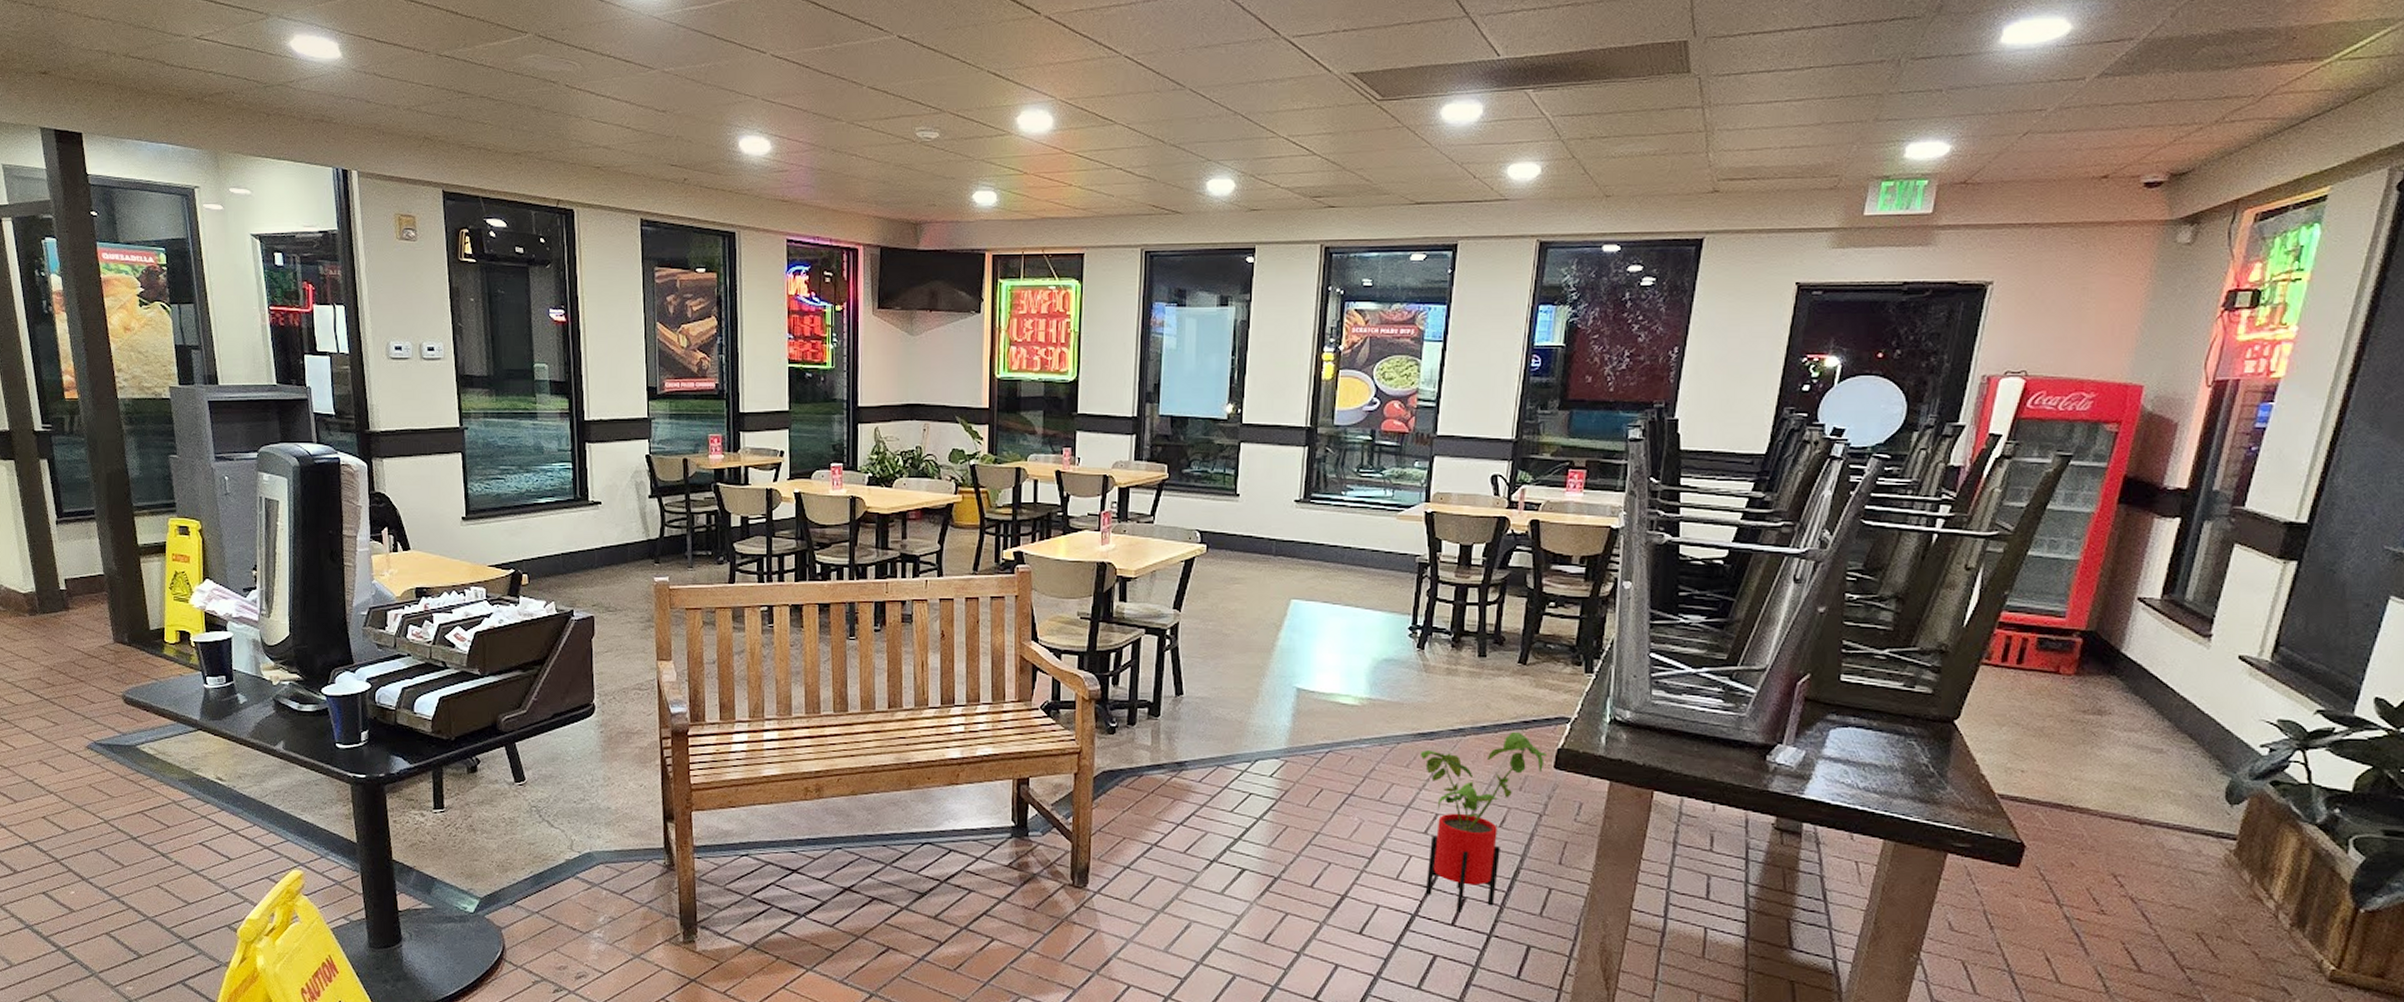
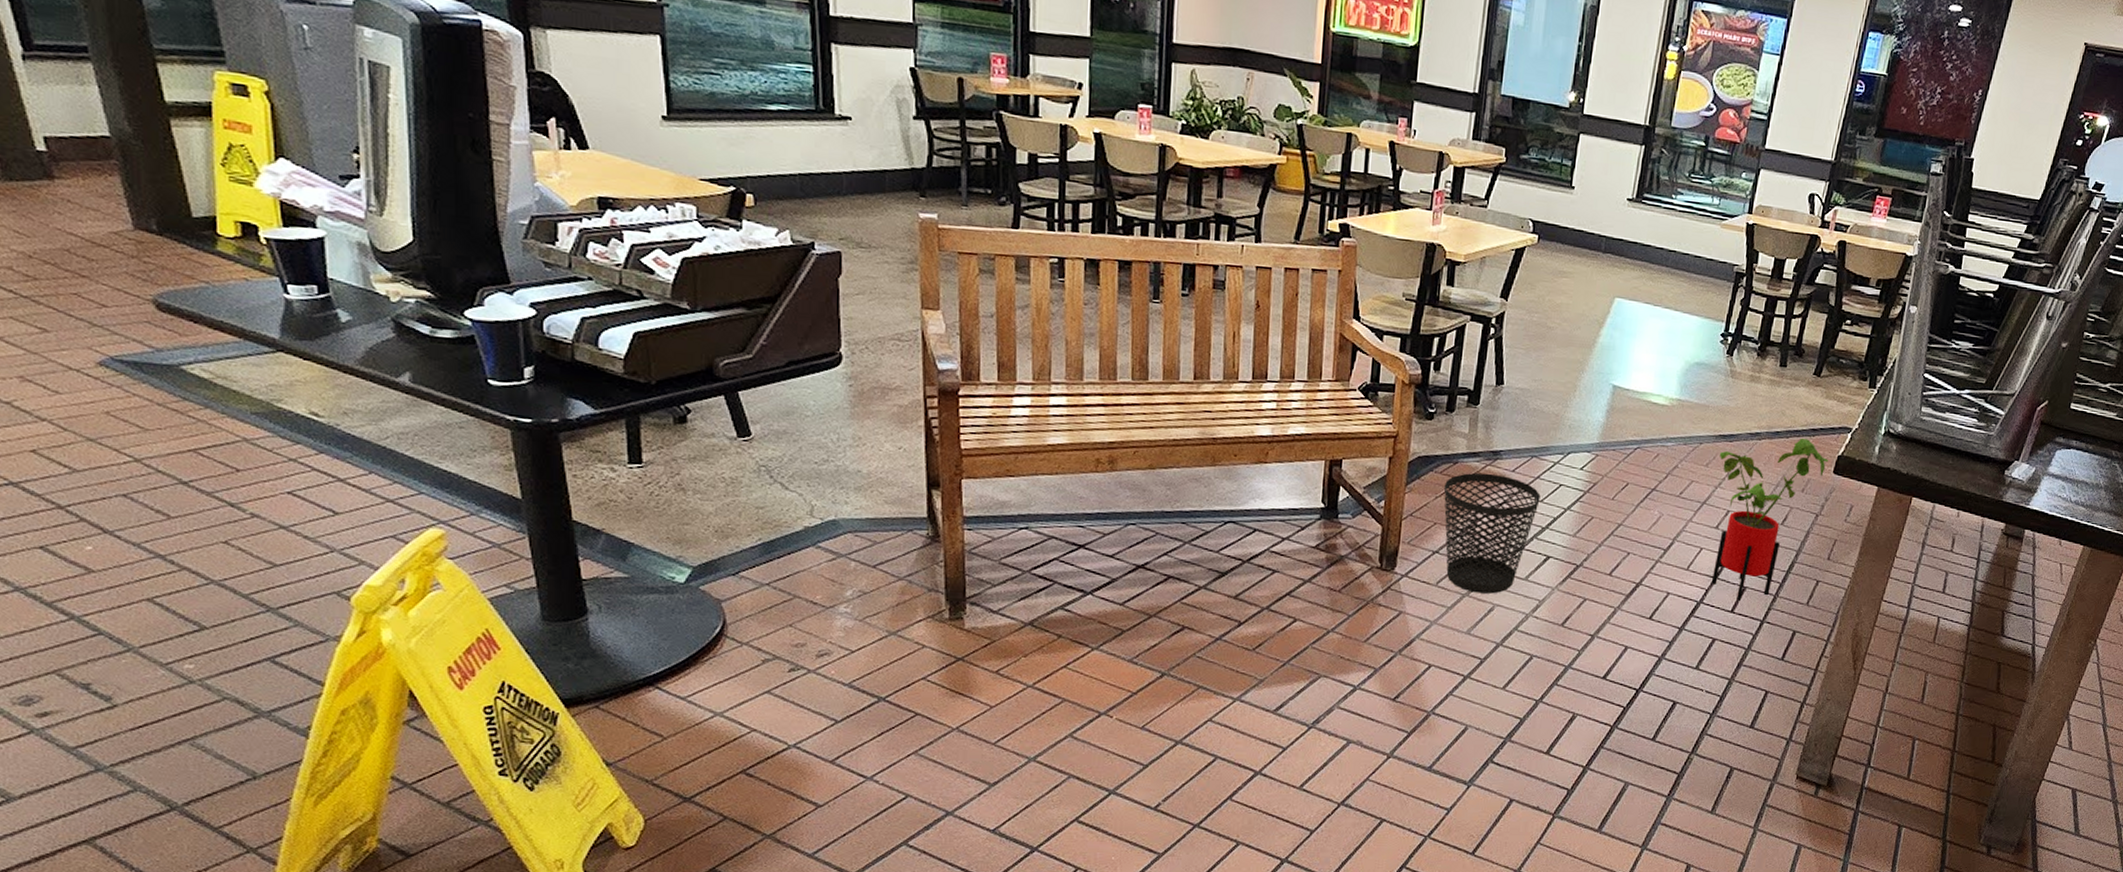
wastebasket: none [1130,784,1230,910] -> present [1443,472,1541,594]

